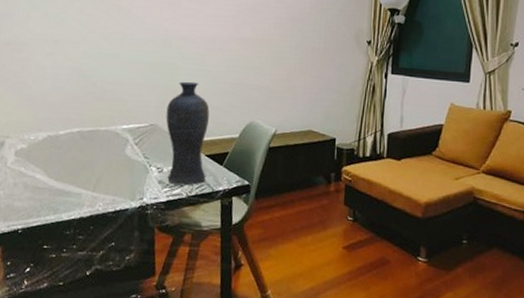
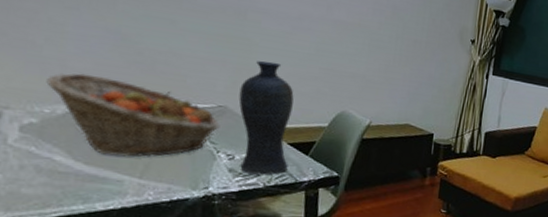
fruit basket: none [33,105,152,173] -> present [46,72,220,157]

